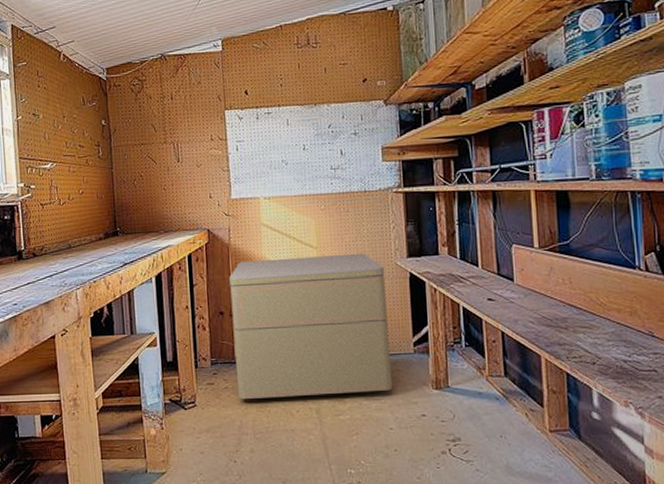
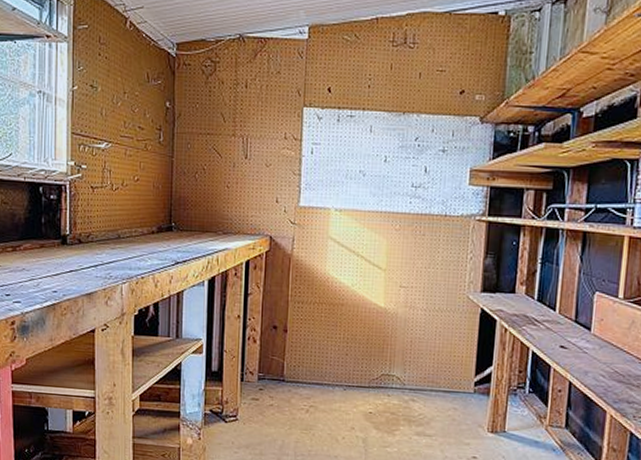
nightstand: present [229,252,393,399] -> none [282,275,454,428]

